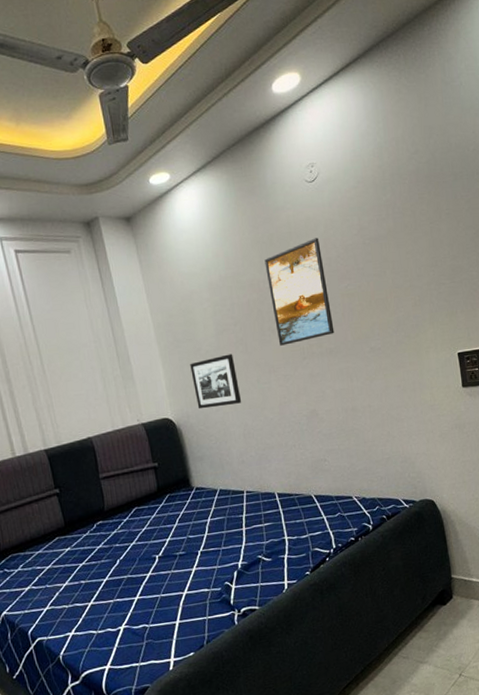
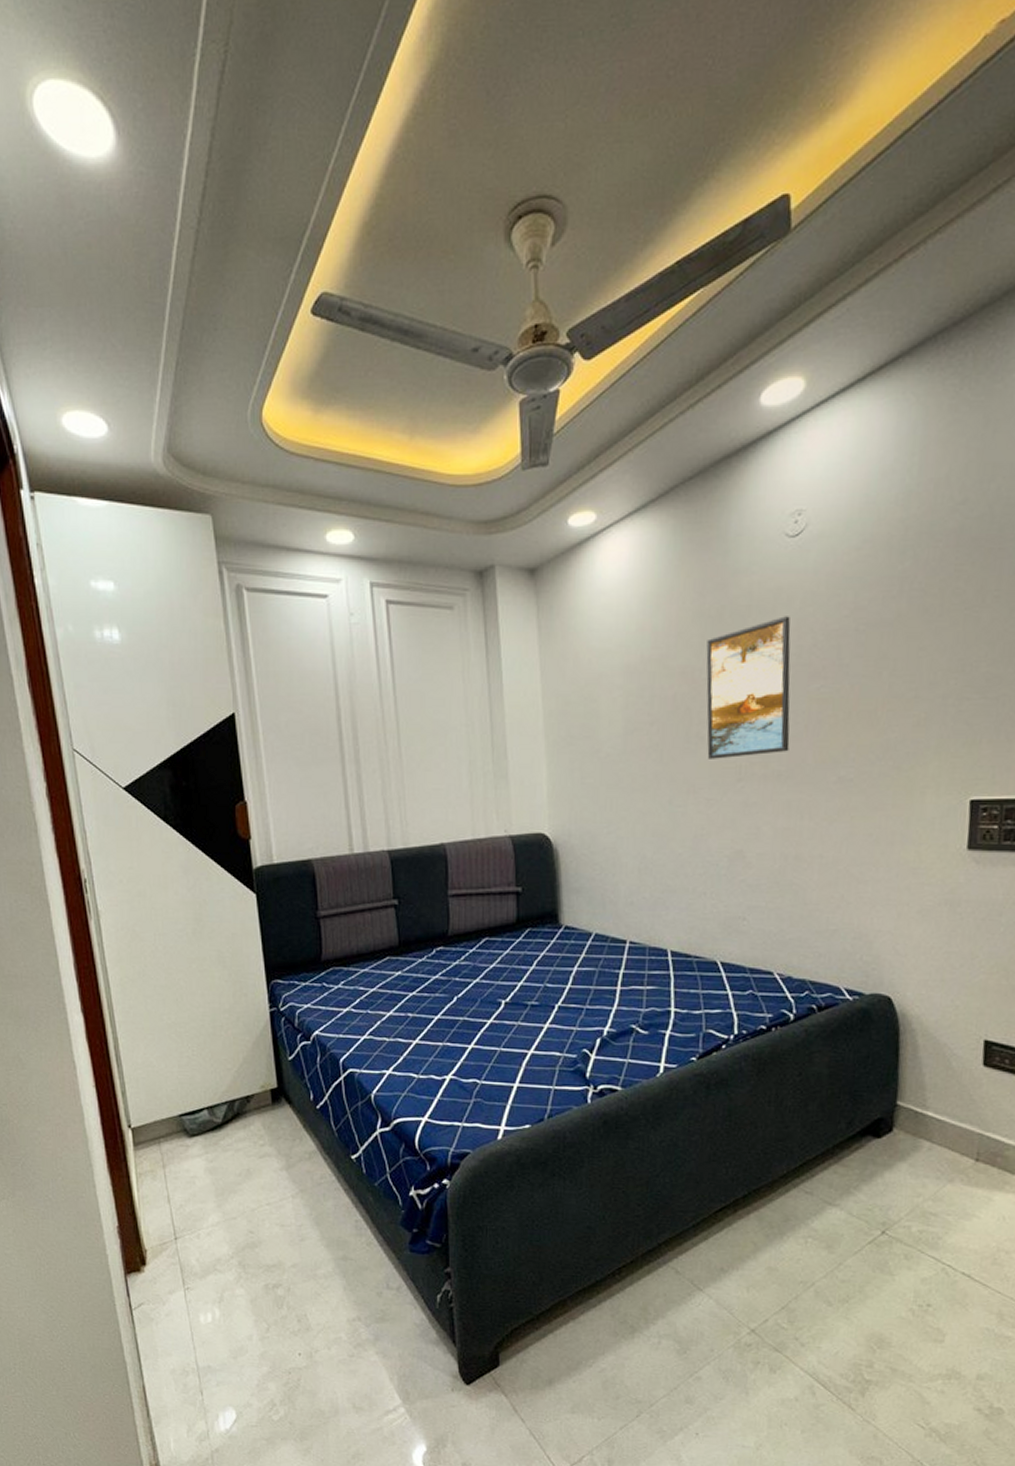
picture frame: present [190,353,242,410] -> none [582,761,644,829]

